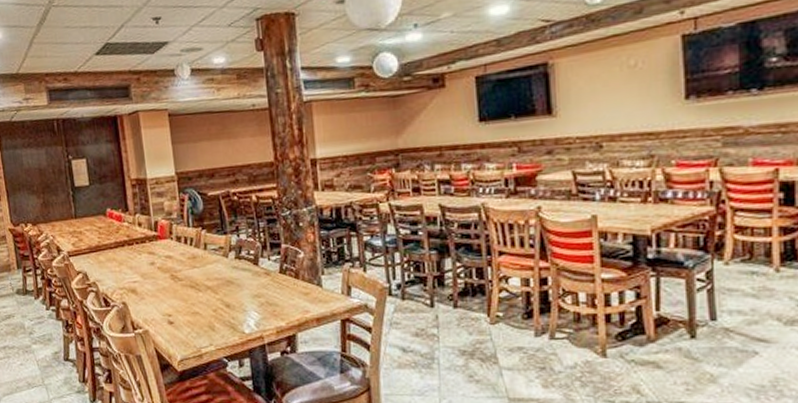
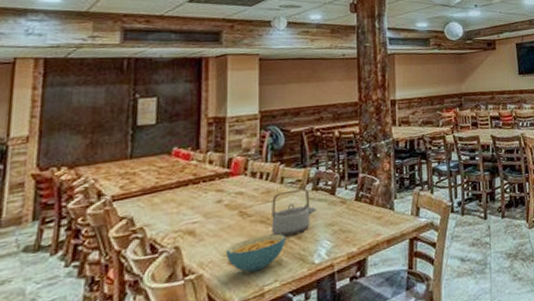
cereal bowl: none [164,300,216,333] -> present [225,234,287,272]
teapot: none [198,255,242,303] -> present [272,187,317,237]

